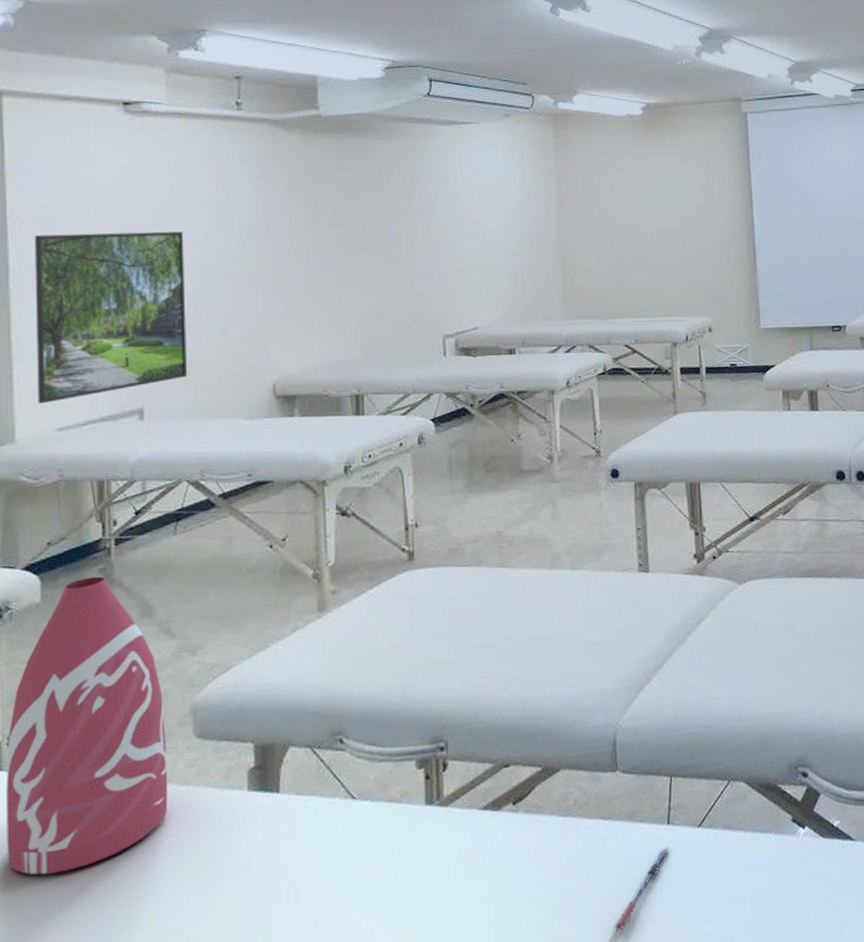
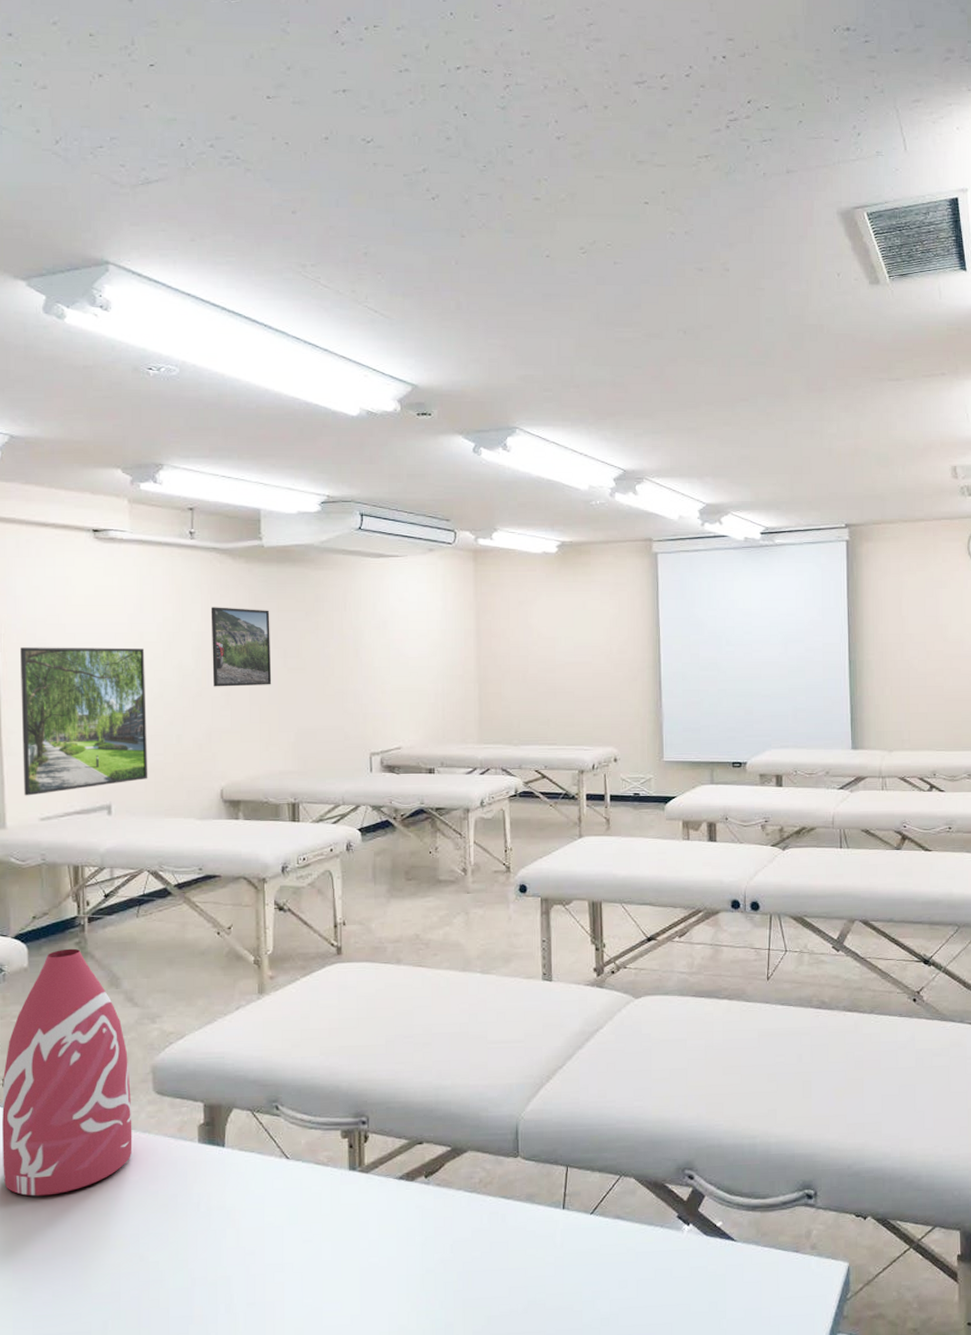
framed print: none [260,183,331,271] -> present [210,607,272,687]
pen: present [613,847,670,932] -> none [511,1229,564,1298]

